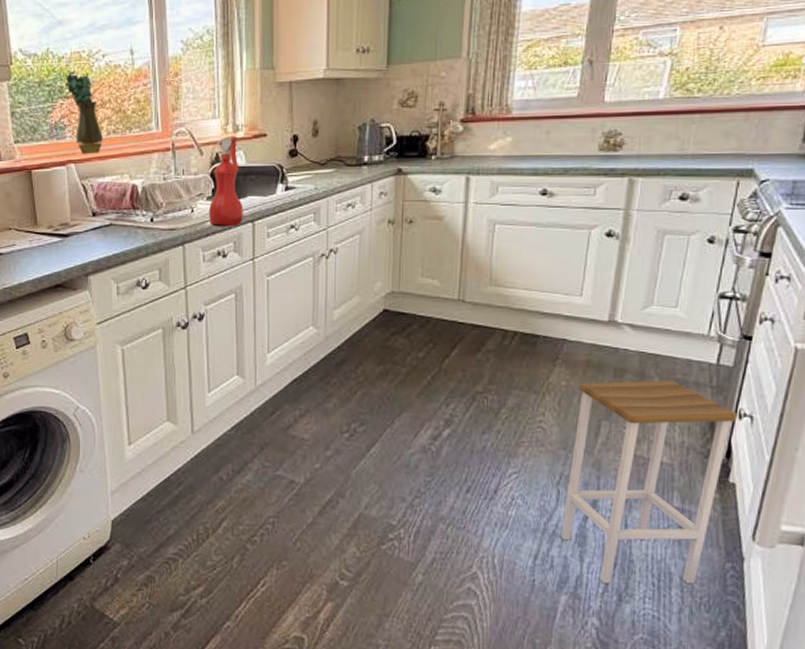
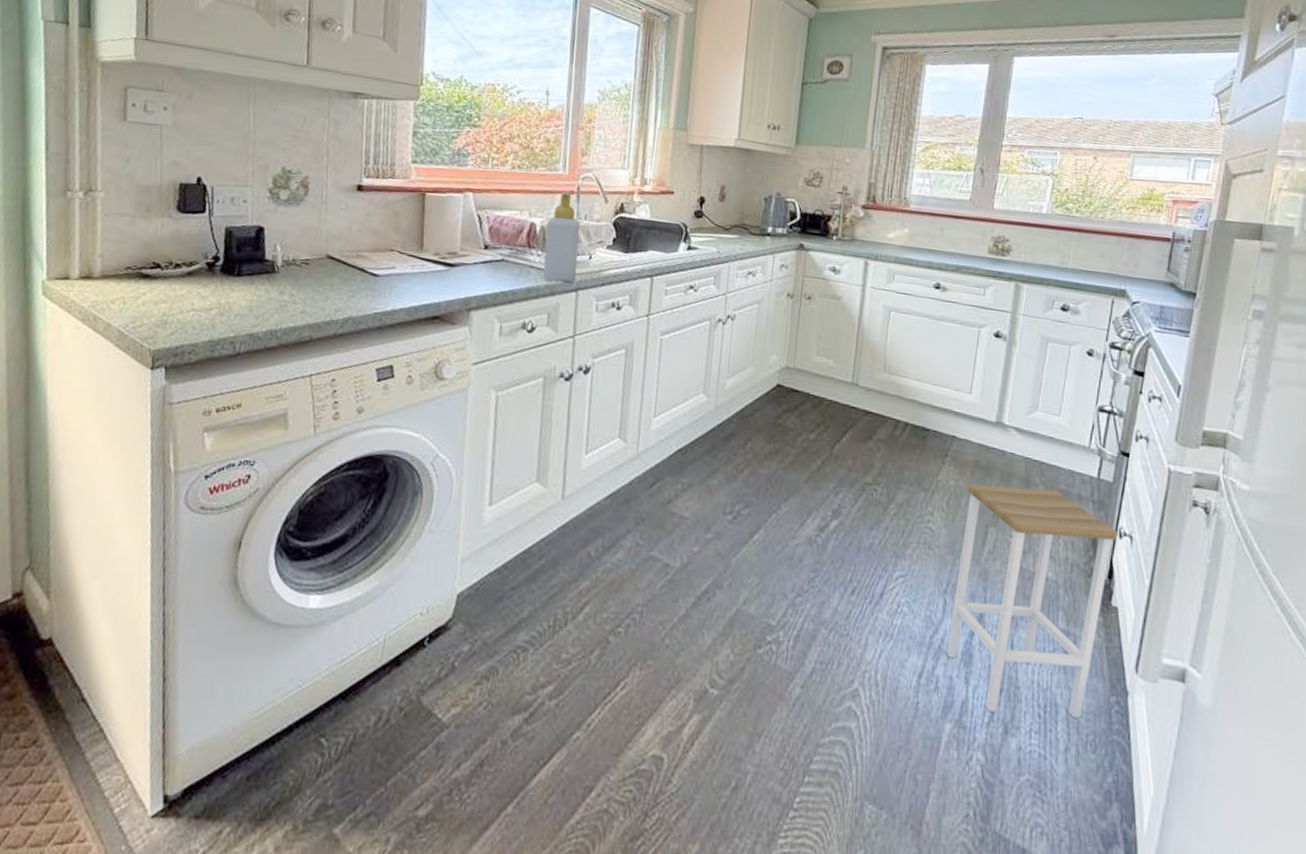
vase: present [66,70,103,154] -> none [475,100,507,186]
soap bottle: none [148,150,181,239] -> present [543,192,581,284]
spray bottle: present [208,136,243,227] -> none [606,188,644,280]

